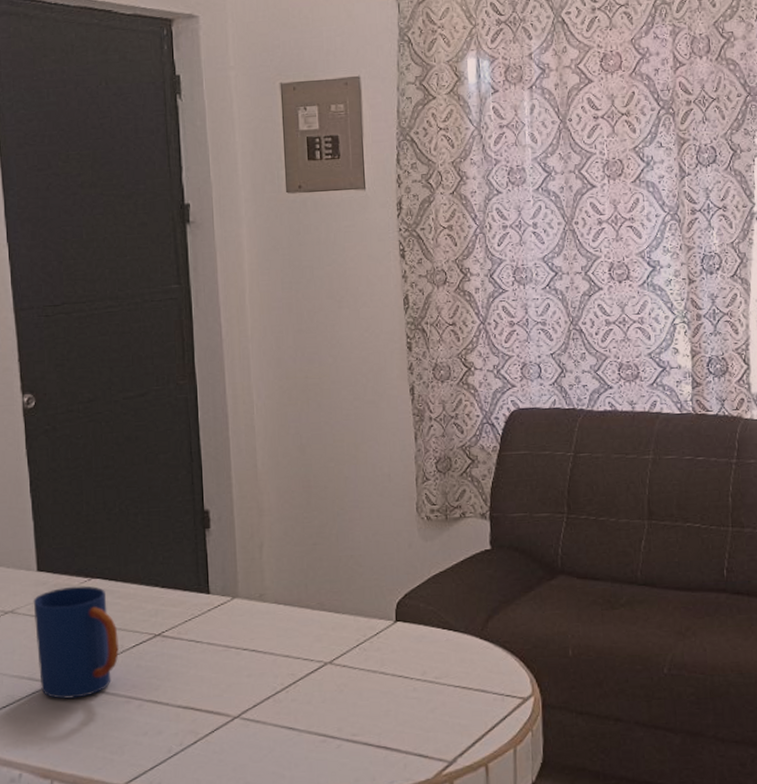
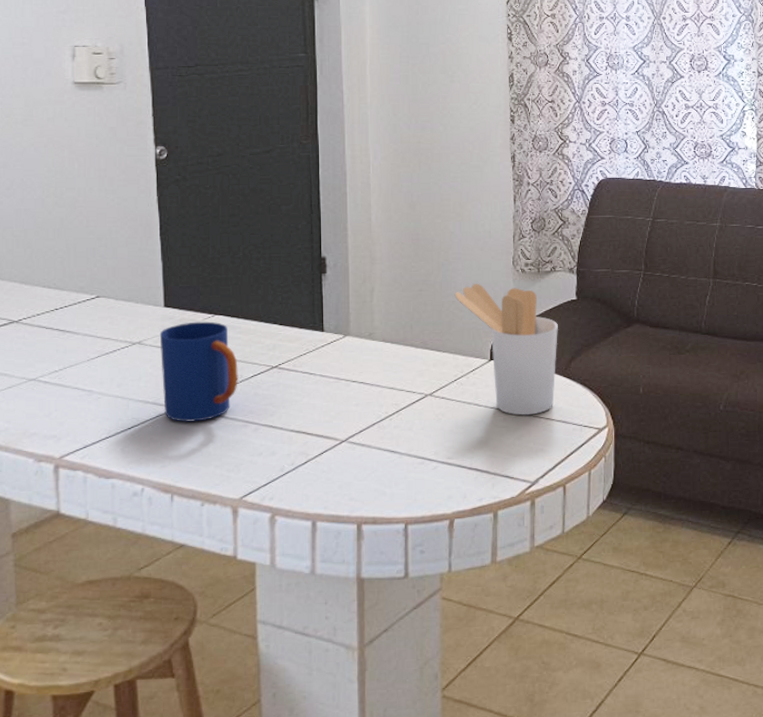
utensil holder: none [352,535,472,685] -> present [454,284,558,416]

